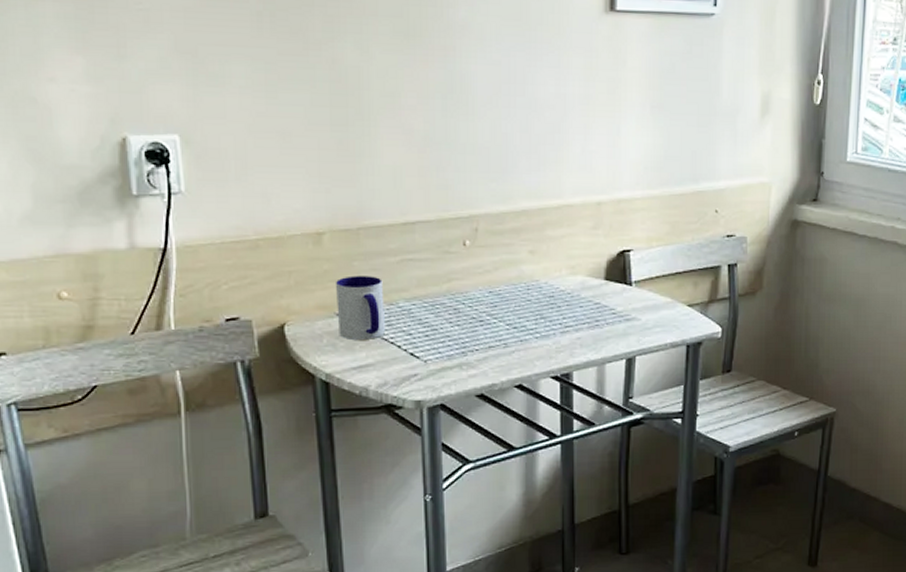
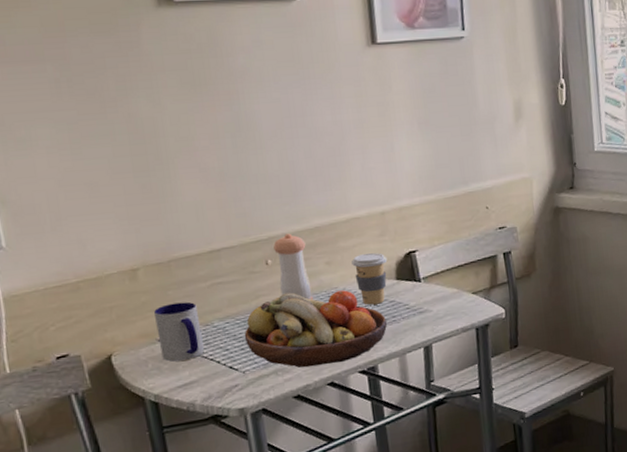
fruit bowl: none [430,279,589,365] -> present [244,290,387,368]
pepper shaker: none [474,213,512,291] -> present [273,233,314,301]
coffee cup: none [558,247,598,305] -> present [351,253,388,305]

